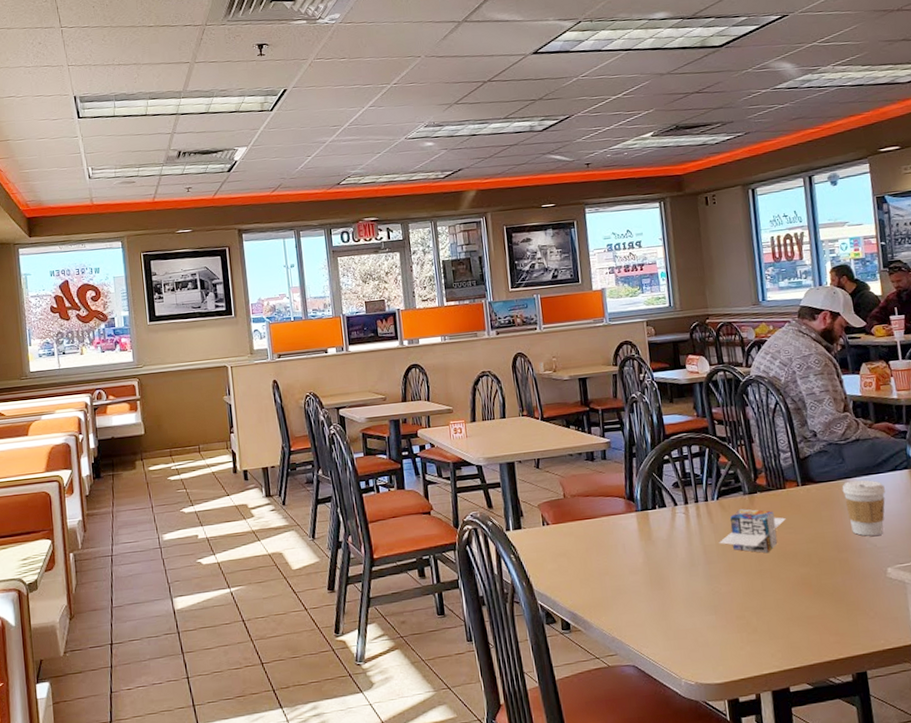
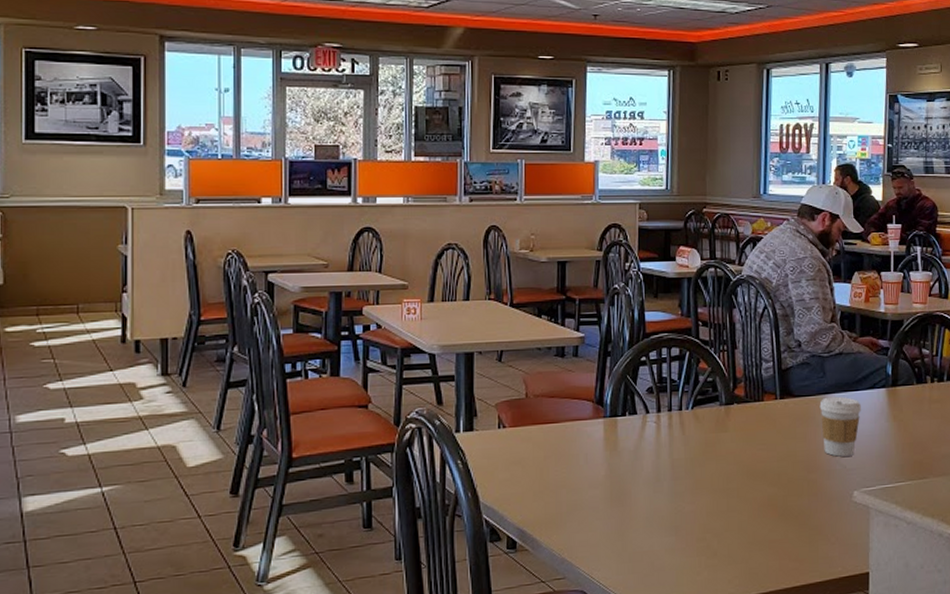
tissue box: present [719,509,786,553] -> none [688,421,760,471]

